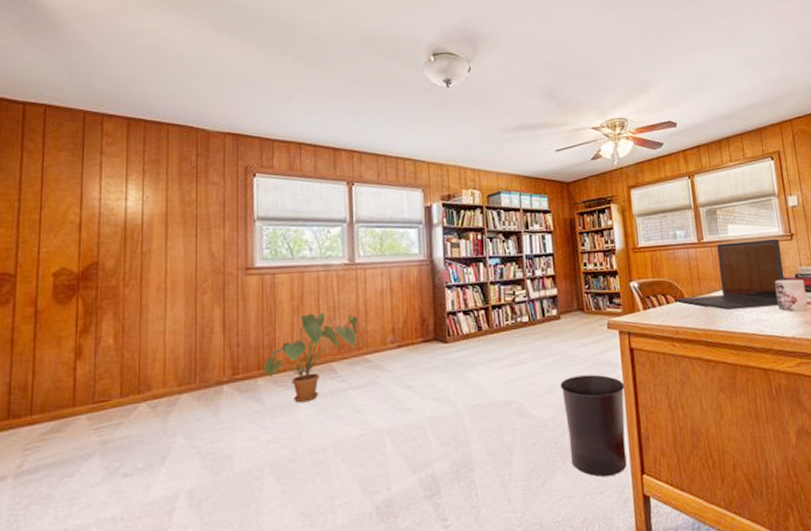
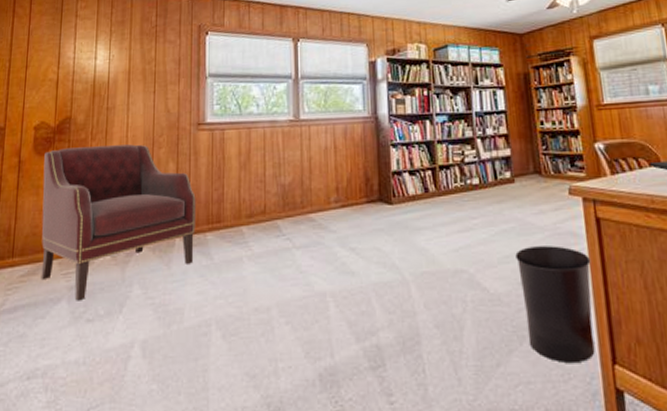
armchair: none [66,290,245,456] -> present [41,144,196,301]
house plant: present [264,312,358,403] -> none [213,169,303,260]

